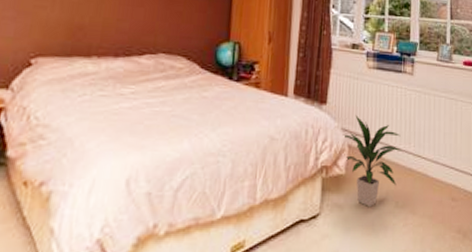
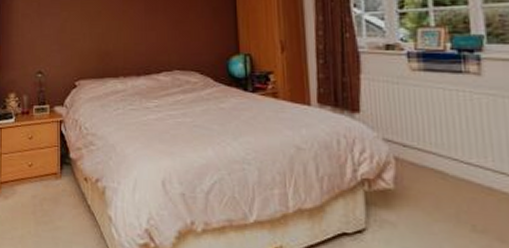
indoor plant: present [342,115,403,207] -> none [385,124,475,227]

